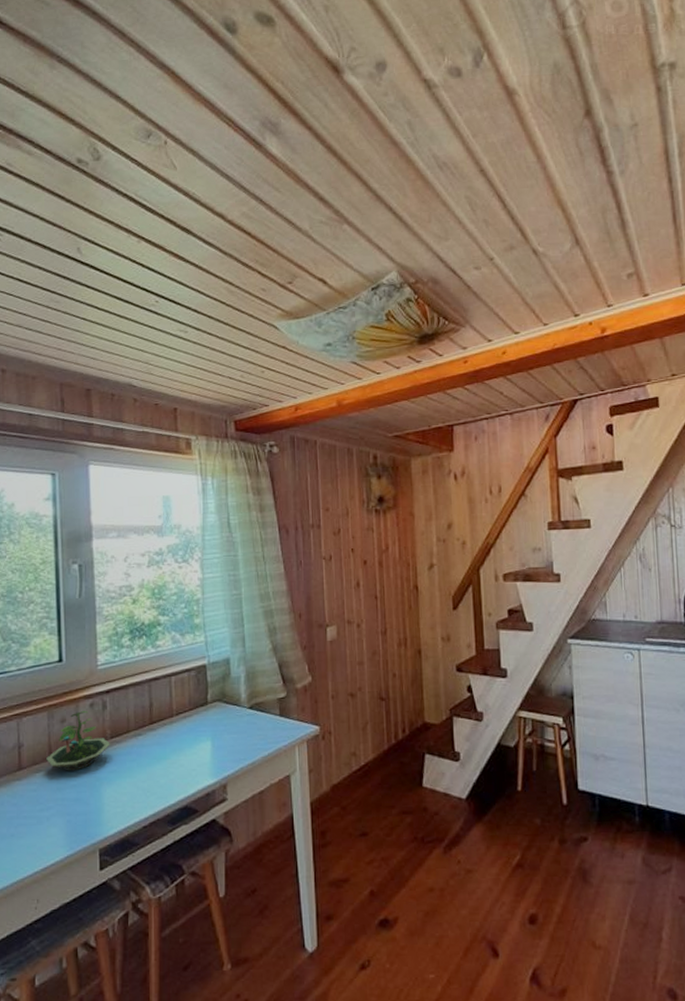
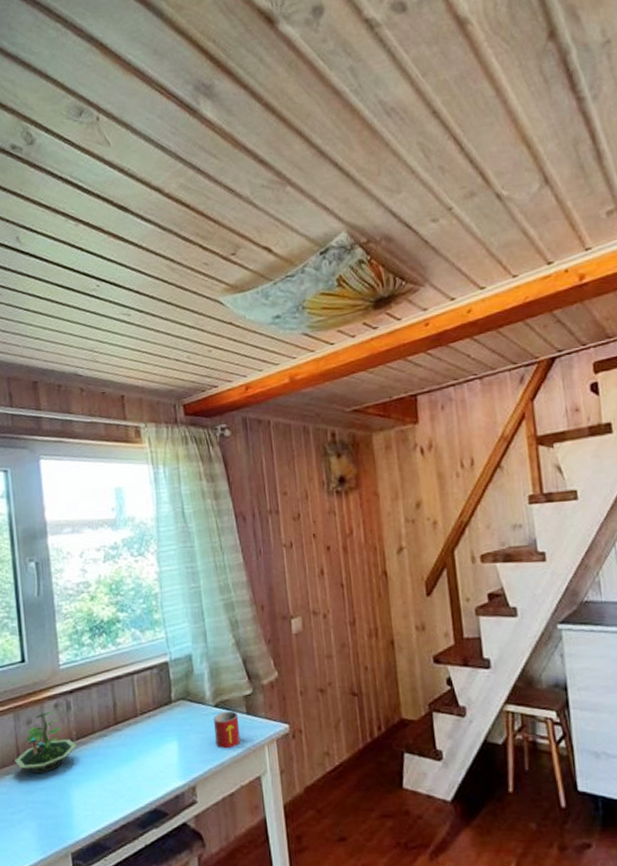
mug: none [247,712,273,749] -> present [213,710,241,749]

